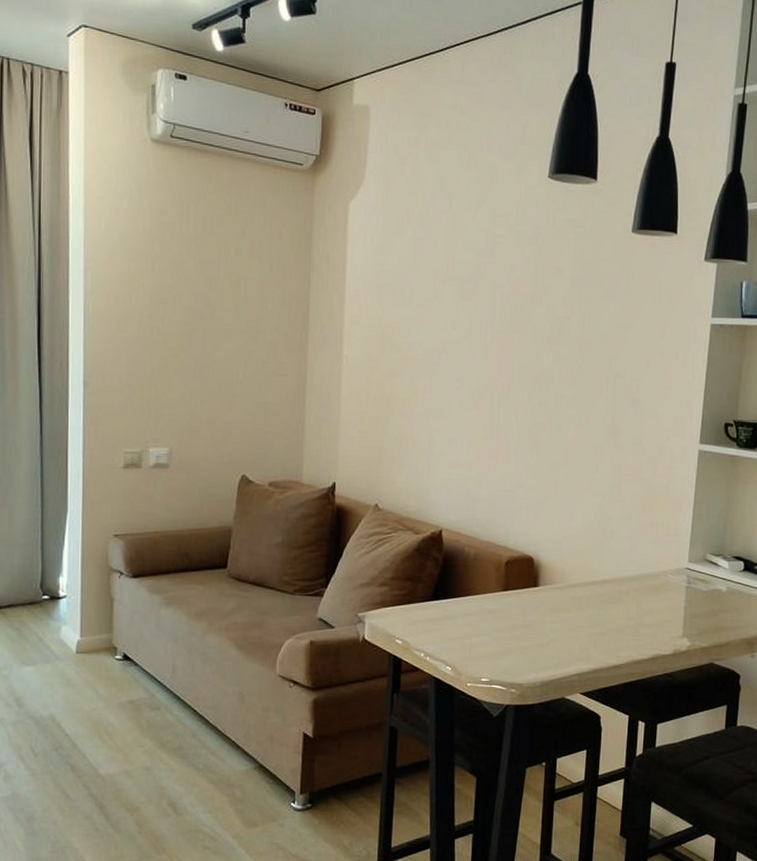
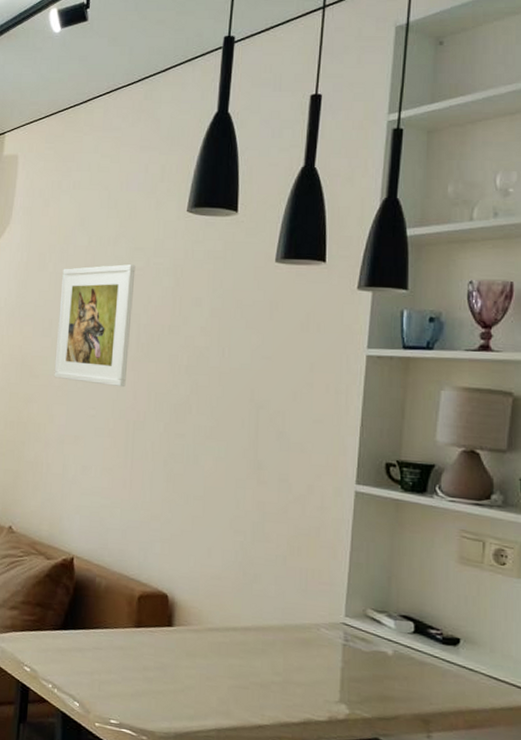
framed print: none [416,231,498,359] -> present [54,264,136,388]

